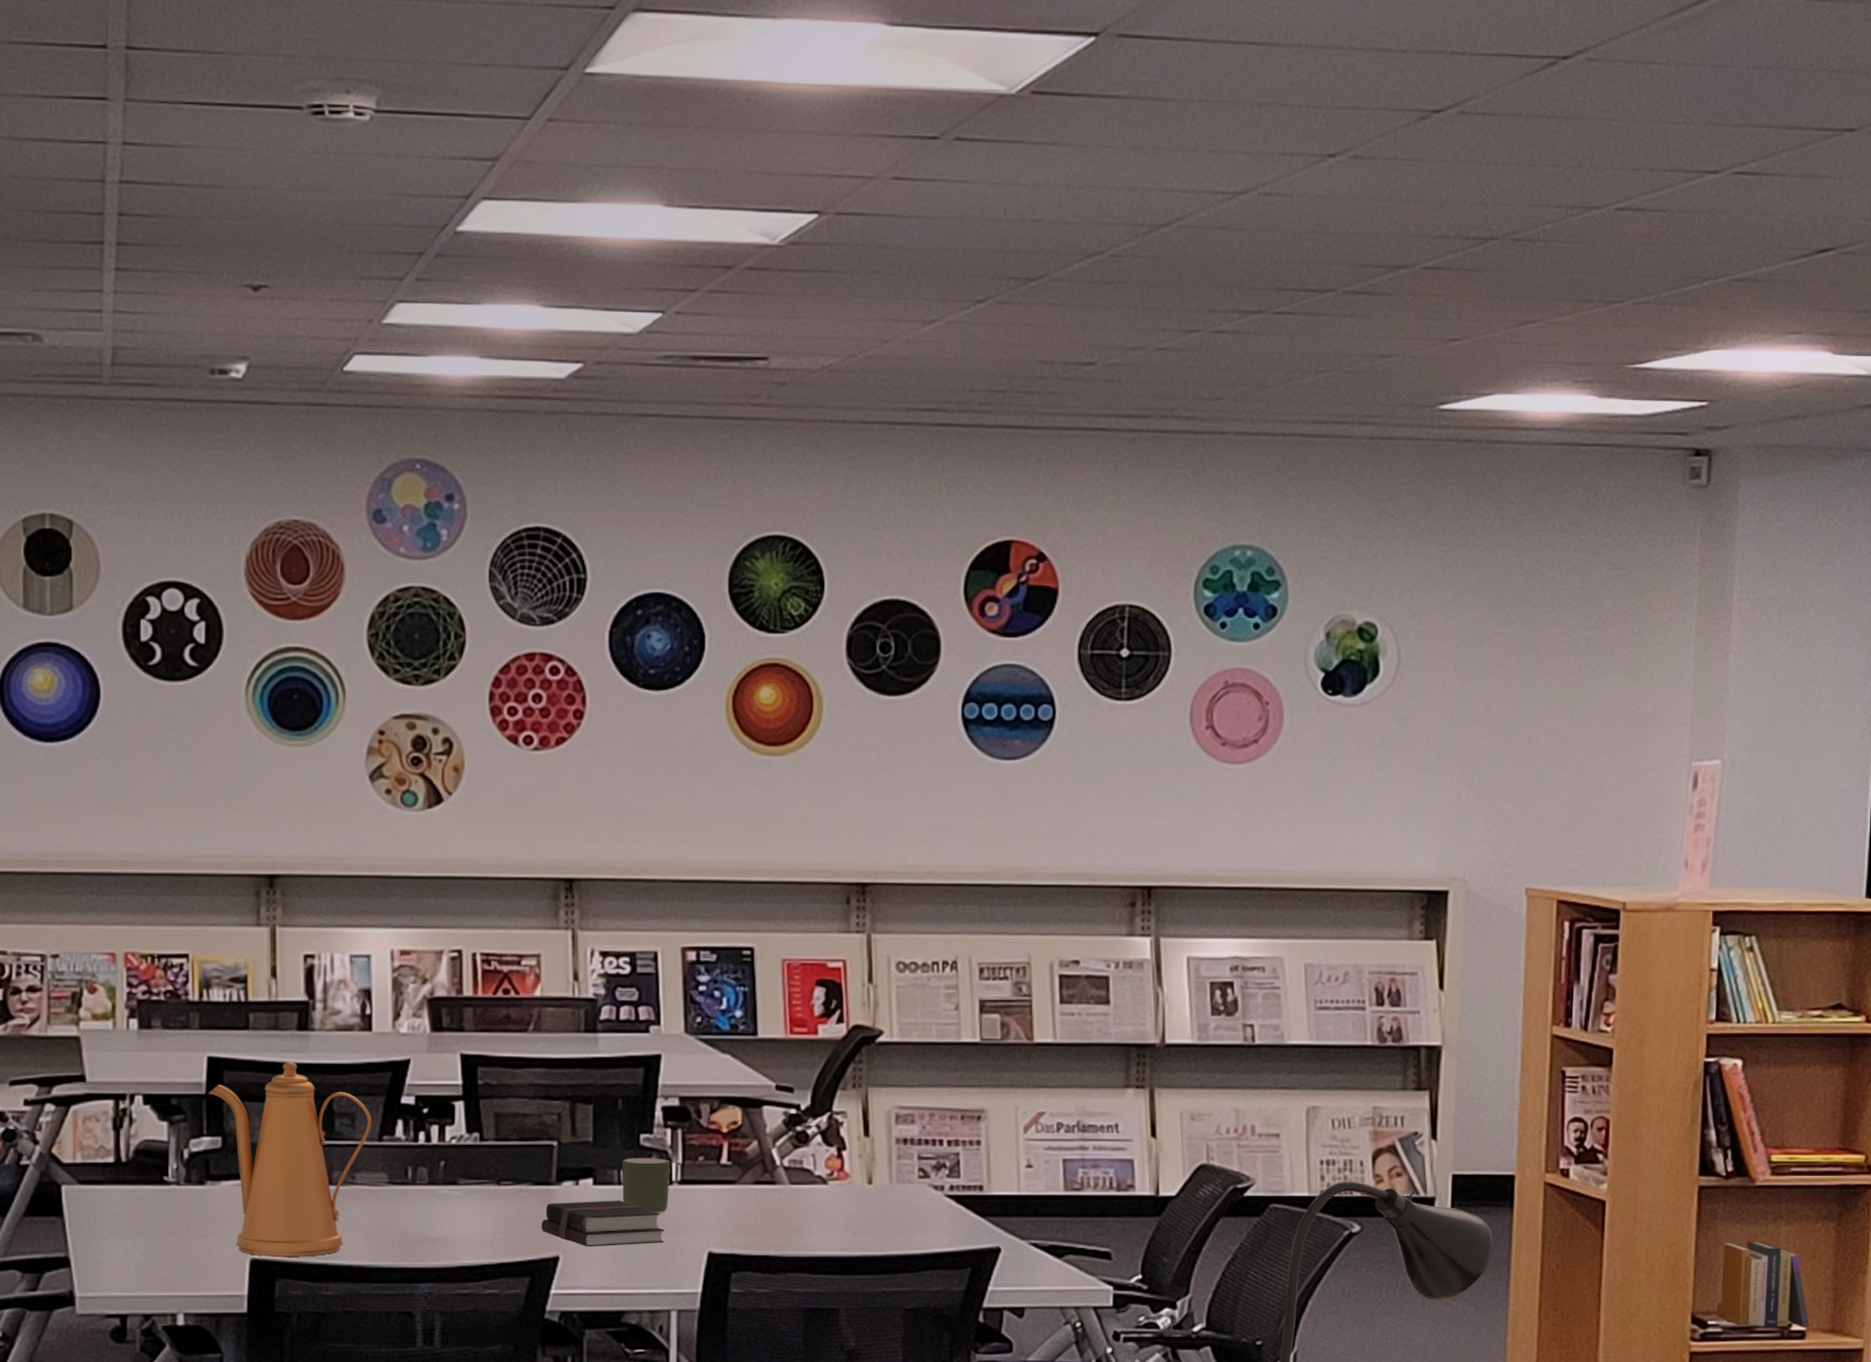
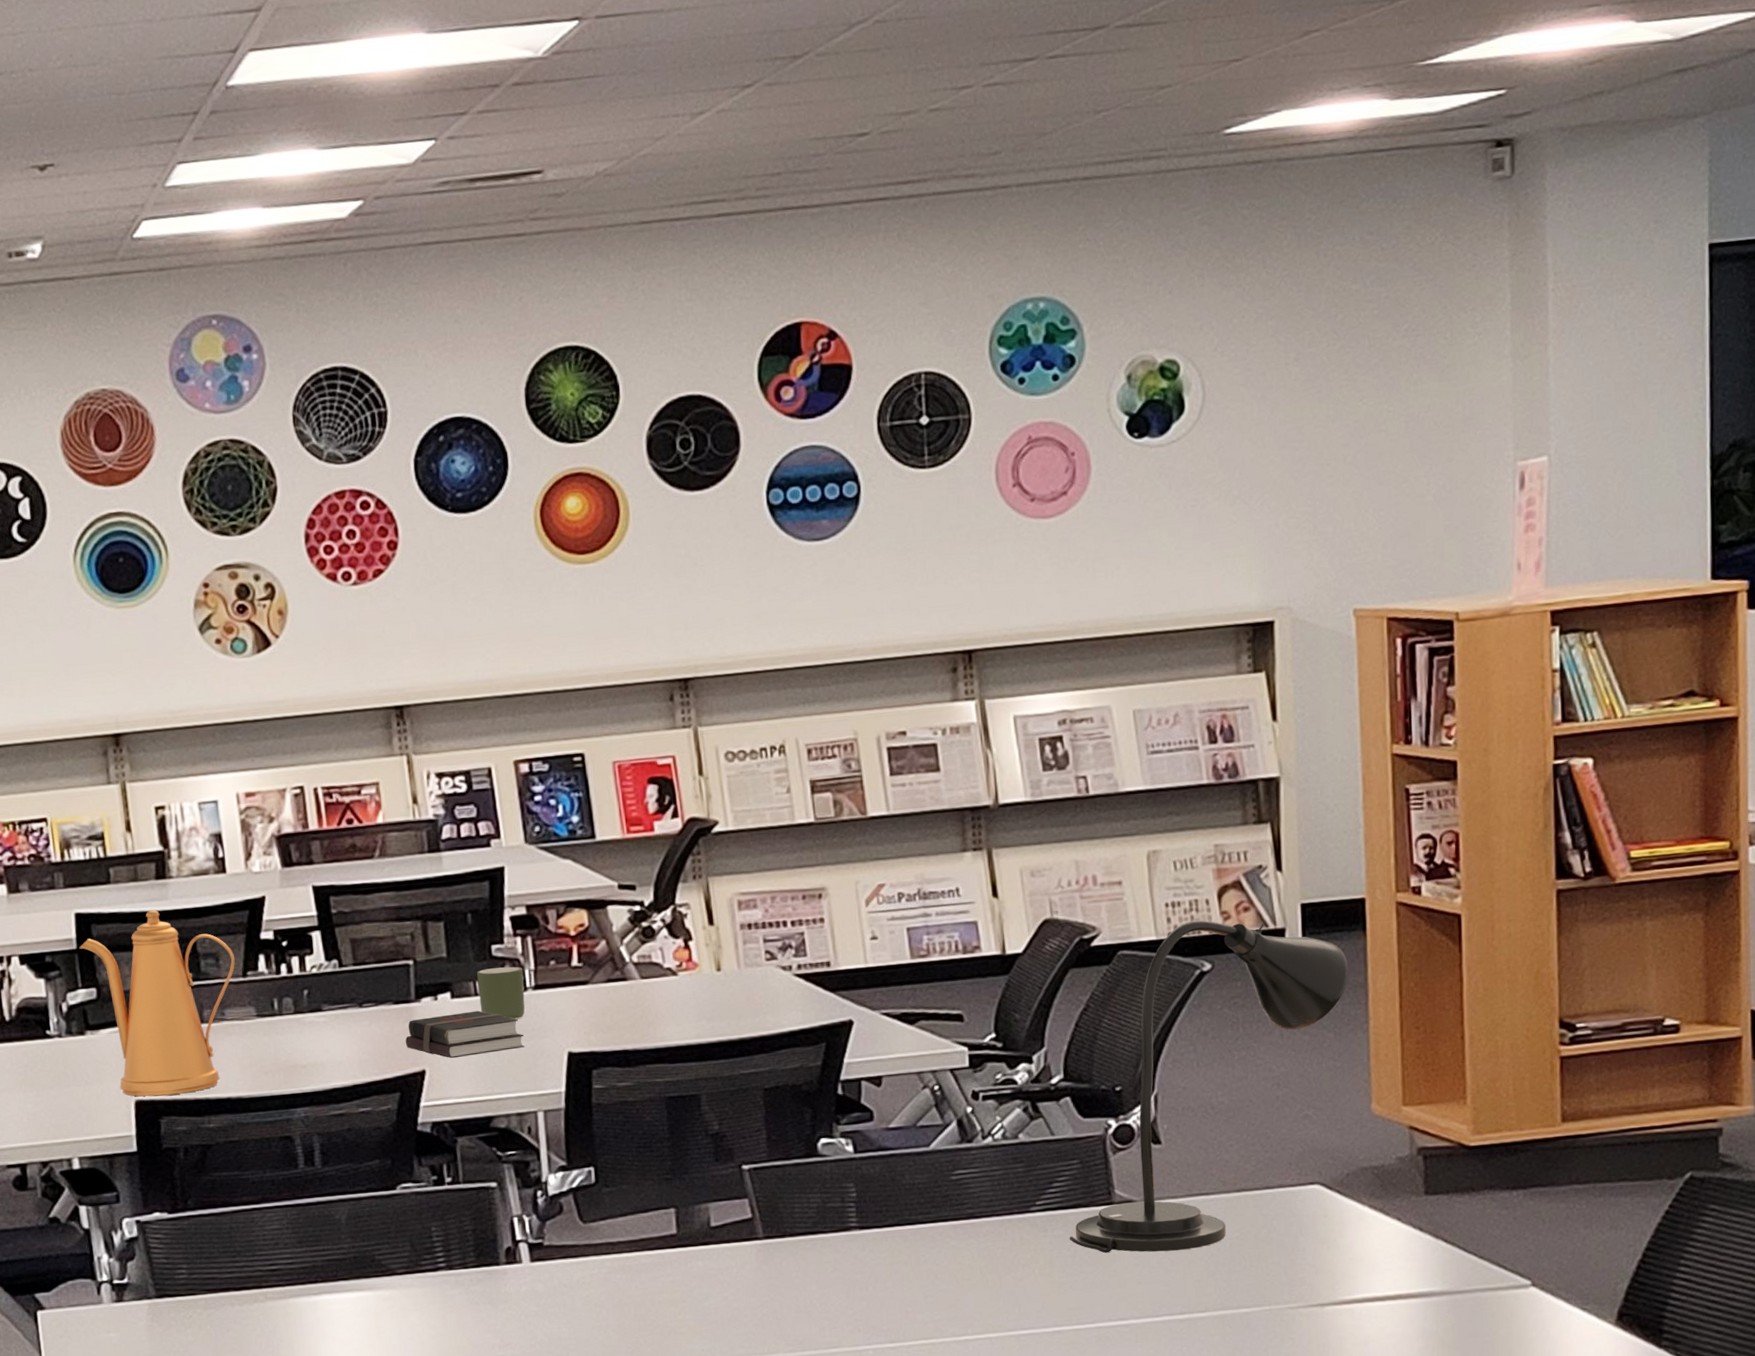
books: present [1716,1241,1810,1328] -> none [1584,939,1683,1027]

